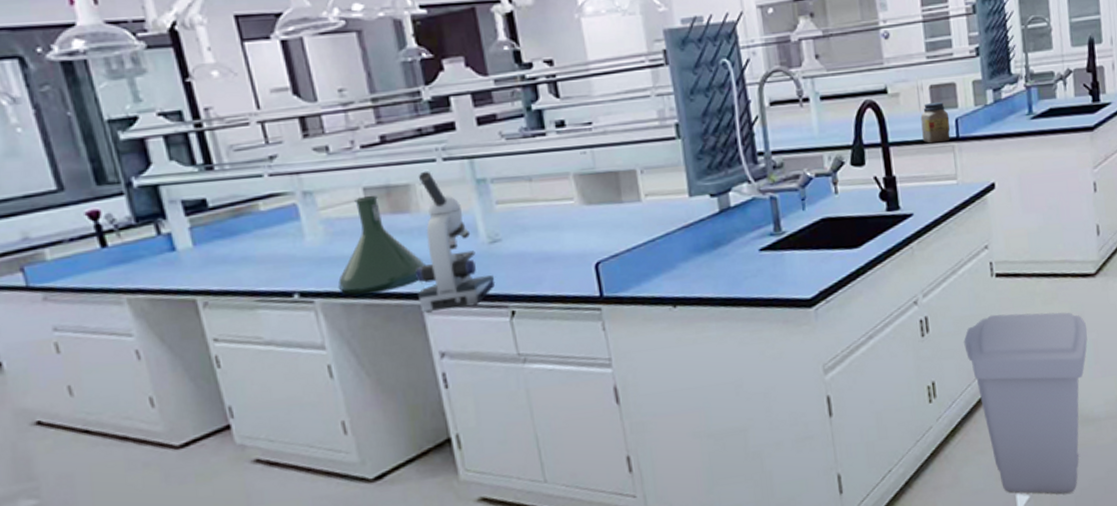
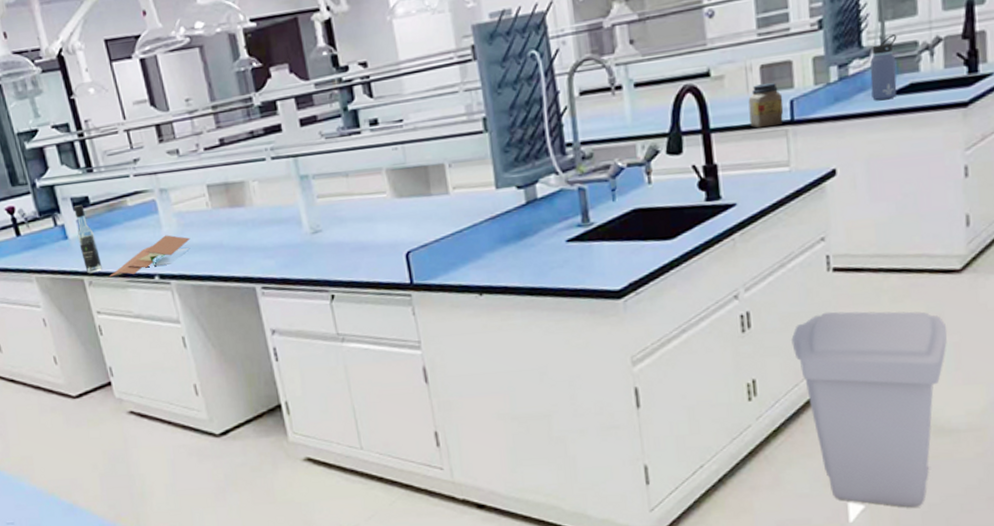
bottle: none [185,208,223,293] -> present [74,204,102,274]
papers: none [230,245,341,297] -> present [108,235,191,278]
flask: present [338,195,425,296] -> none [189,191,258,279]
microscope: present [416,171,495,314] -> none [250,169,317,296]
water bottle: none [1018,65,1040,122] -> present [870,34,897,101]

